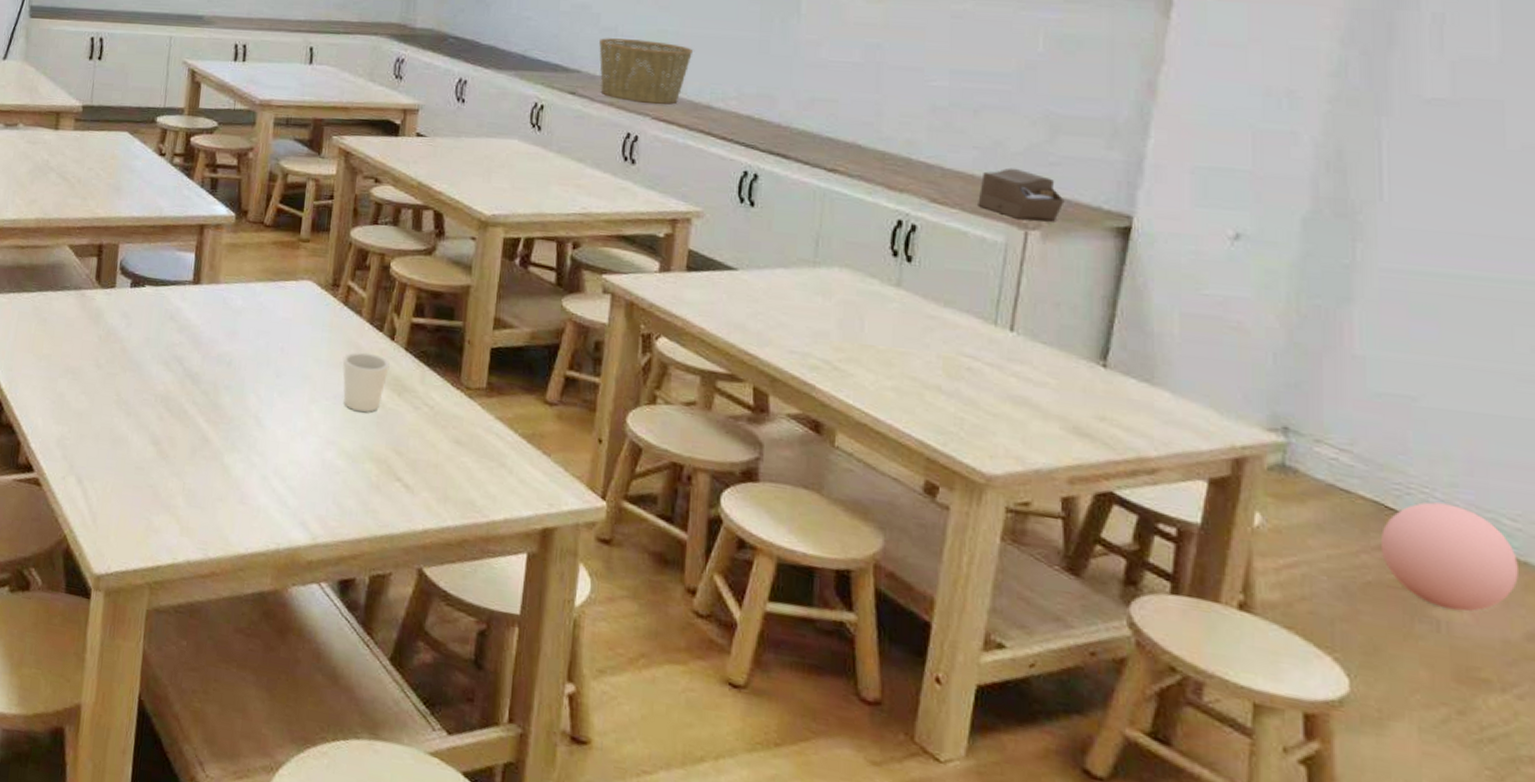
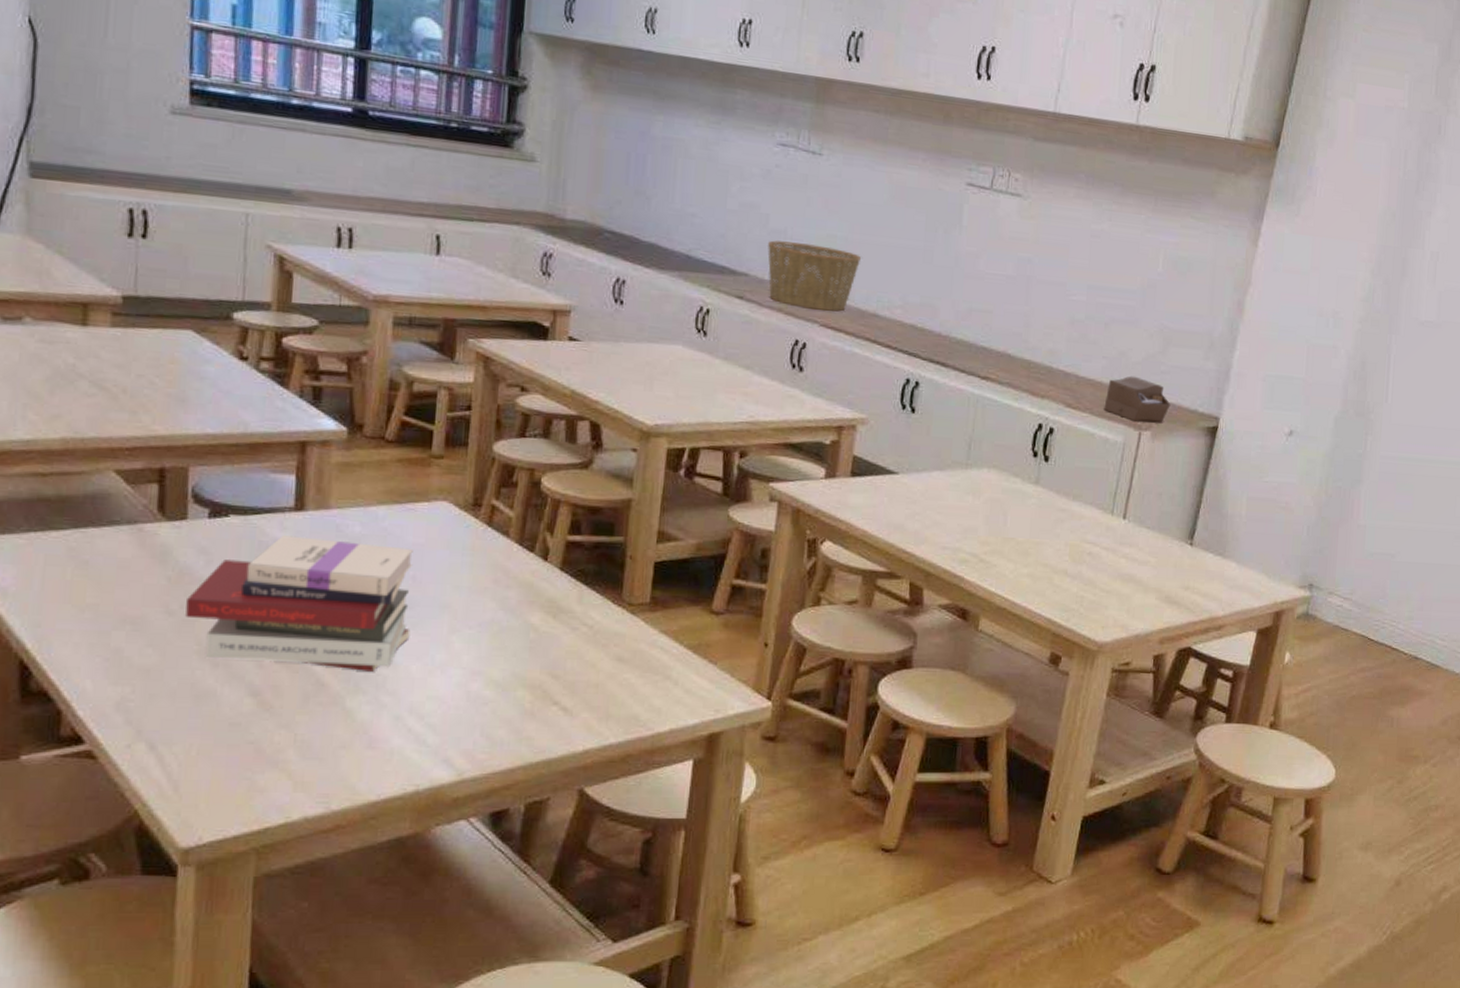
books: none [110,305,283,432] -> present [186,535,413,672]
cup: present [342,352,390,413] -> none [487,575,543,639]
ball: present [1380,502,1518,612] -> none [1362,632,1442,710]

